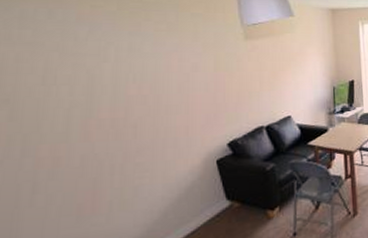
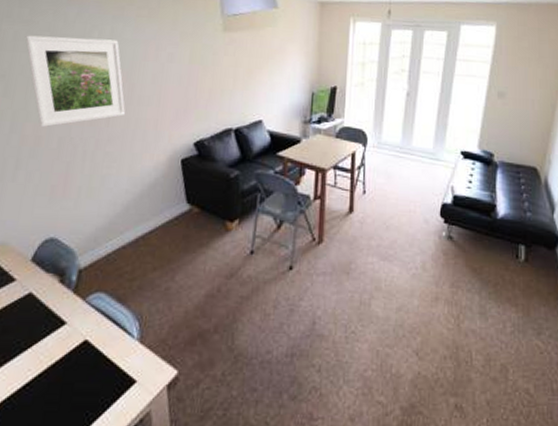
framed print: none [29,55,154,147] -> present [25,35,126,127]

